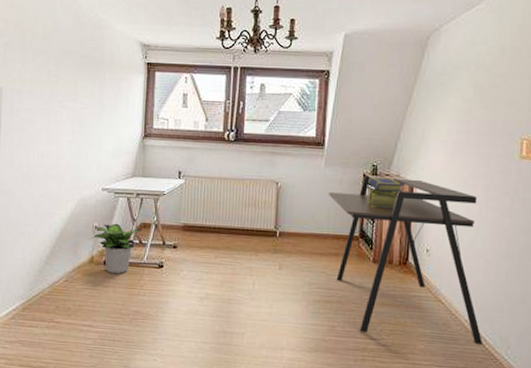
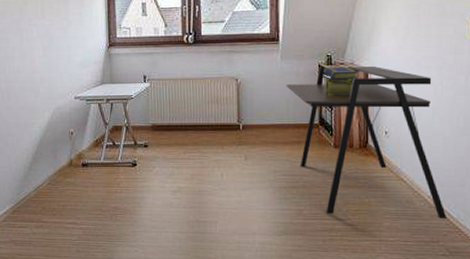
potted plant: present [90,223,143,274] -> none [67,128,115,175]

